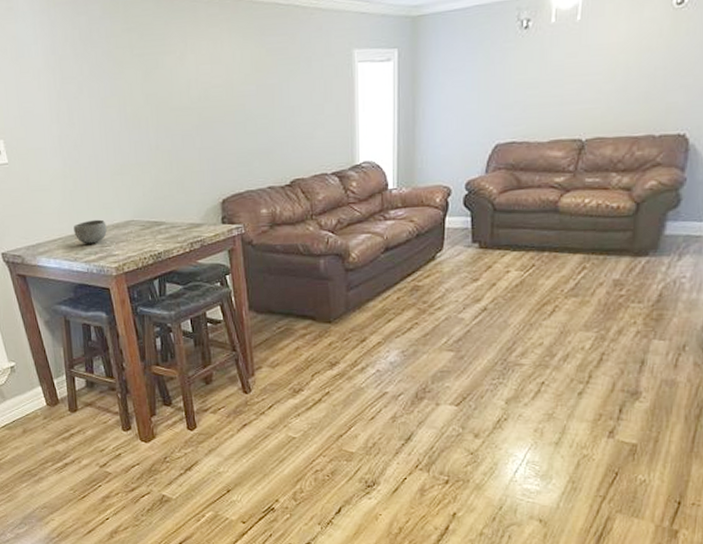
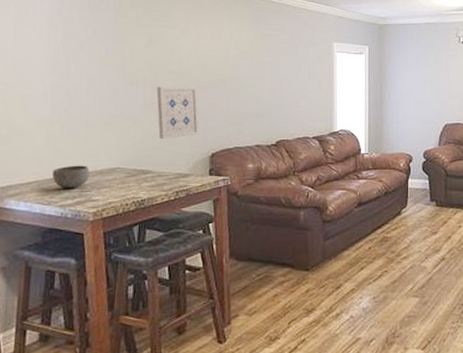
wall art: none [160,123,208,188] -> present [156,86,199,140]

